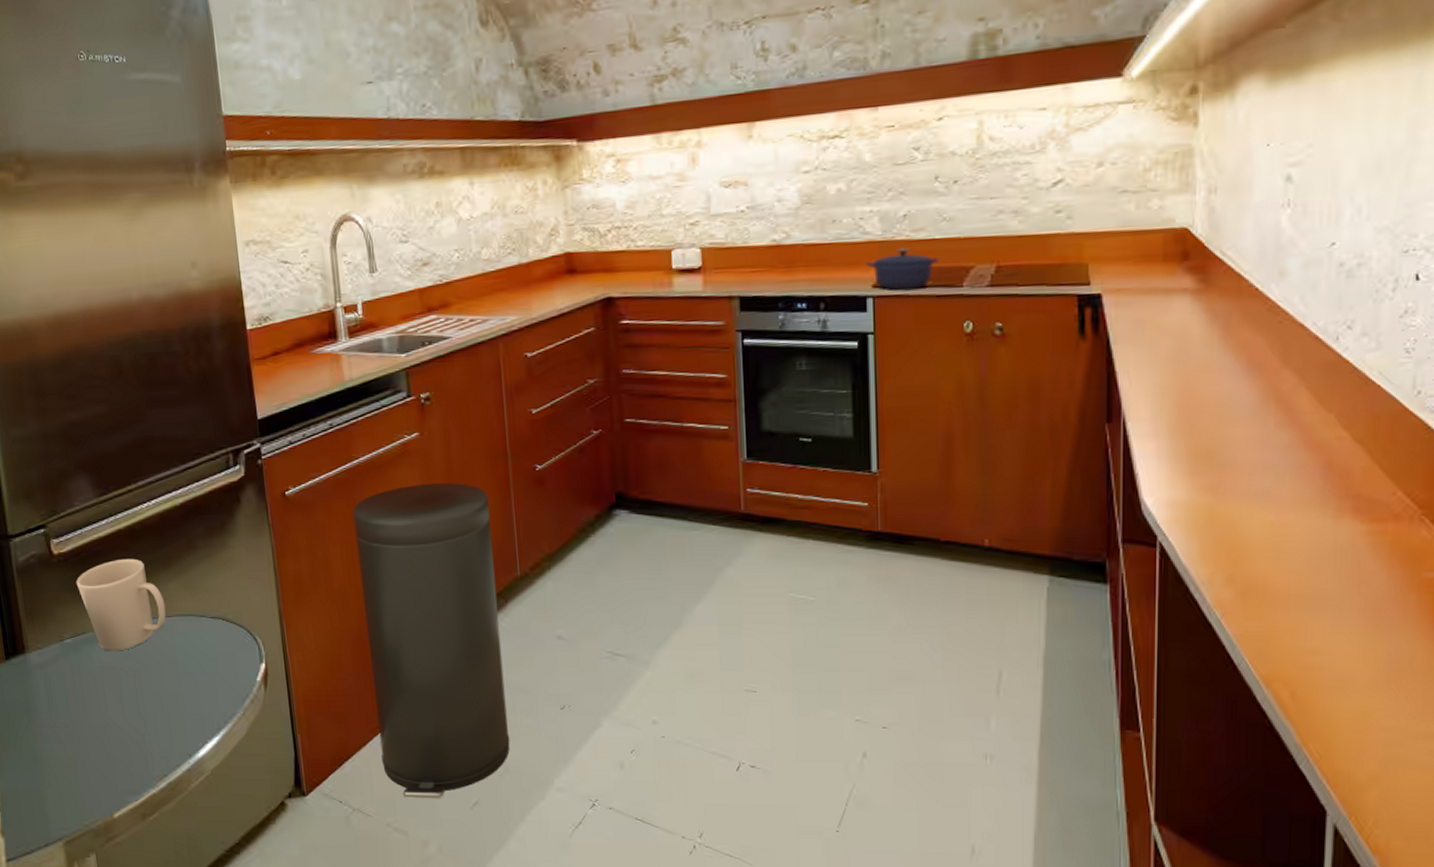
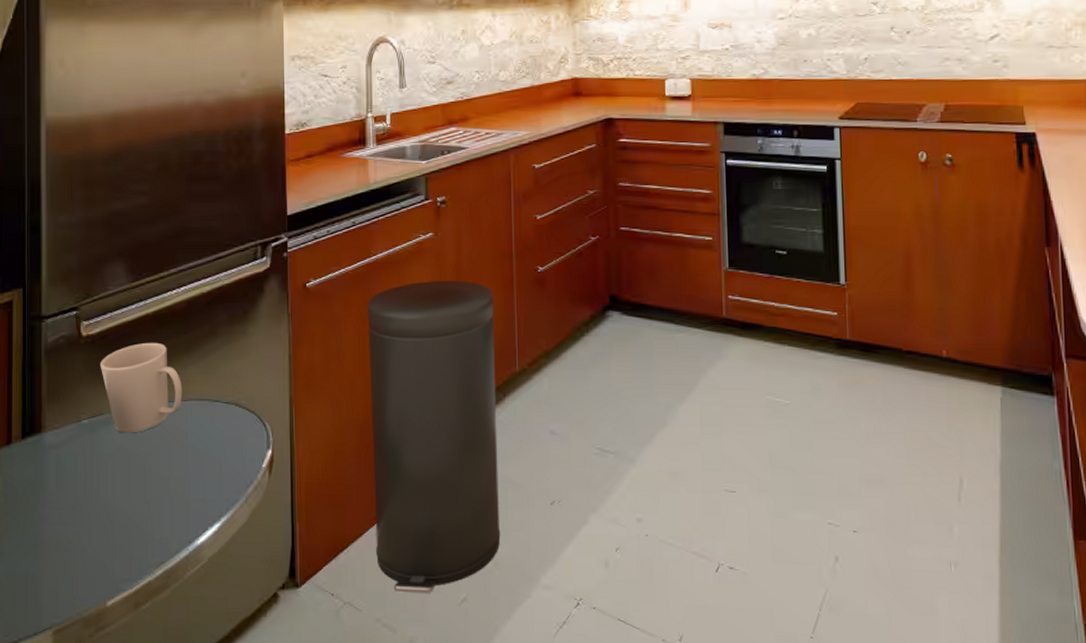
cooking pot: present [865,248,939,291] -> none [833,87,896,123]

